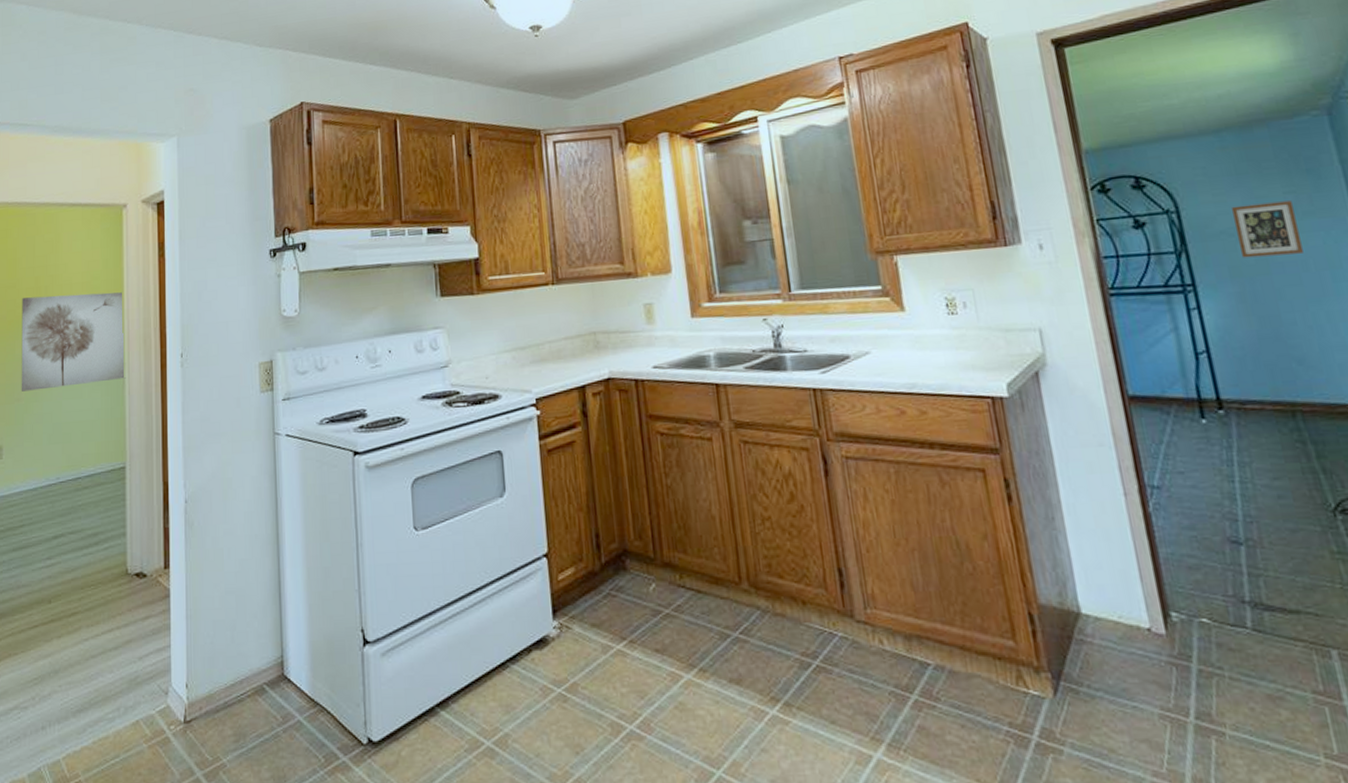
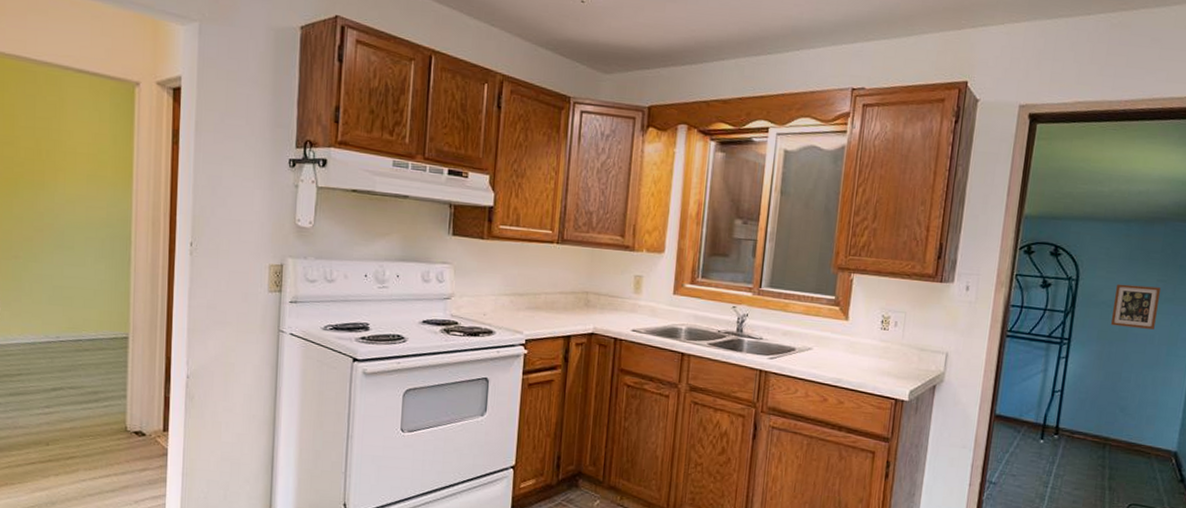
wall art: present [21,292,126,392] -> none [19,157,132,256]

